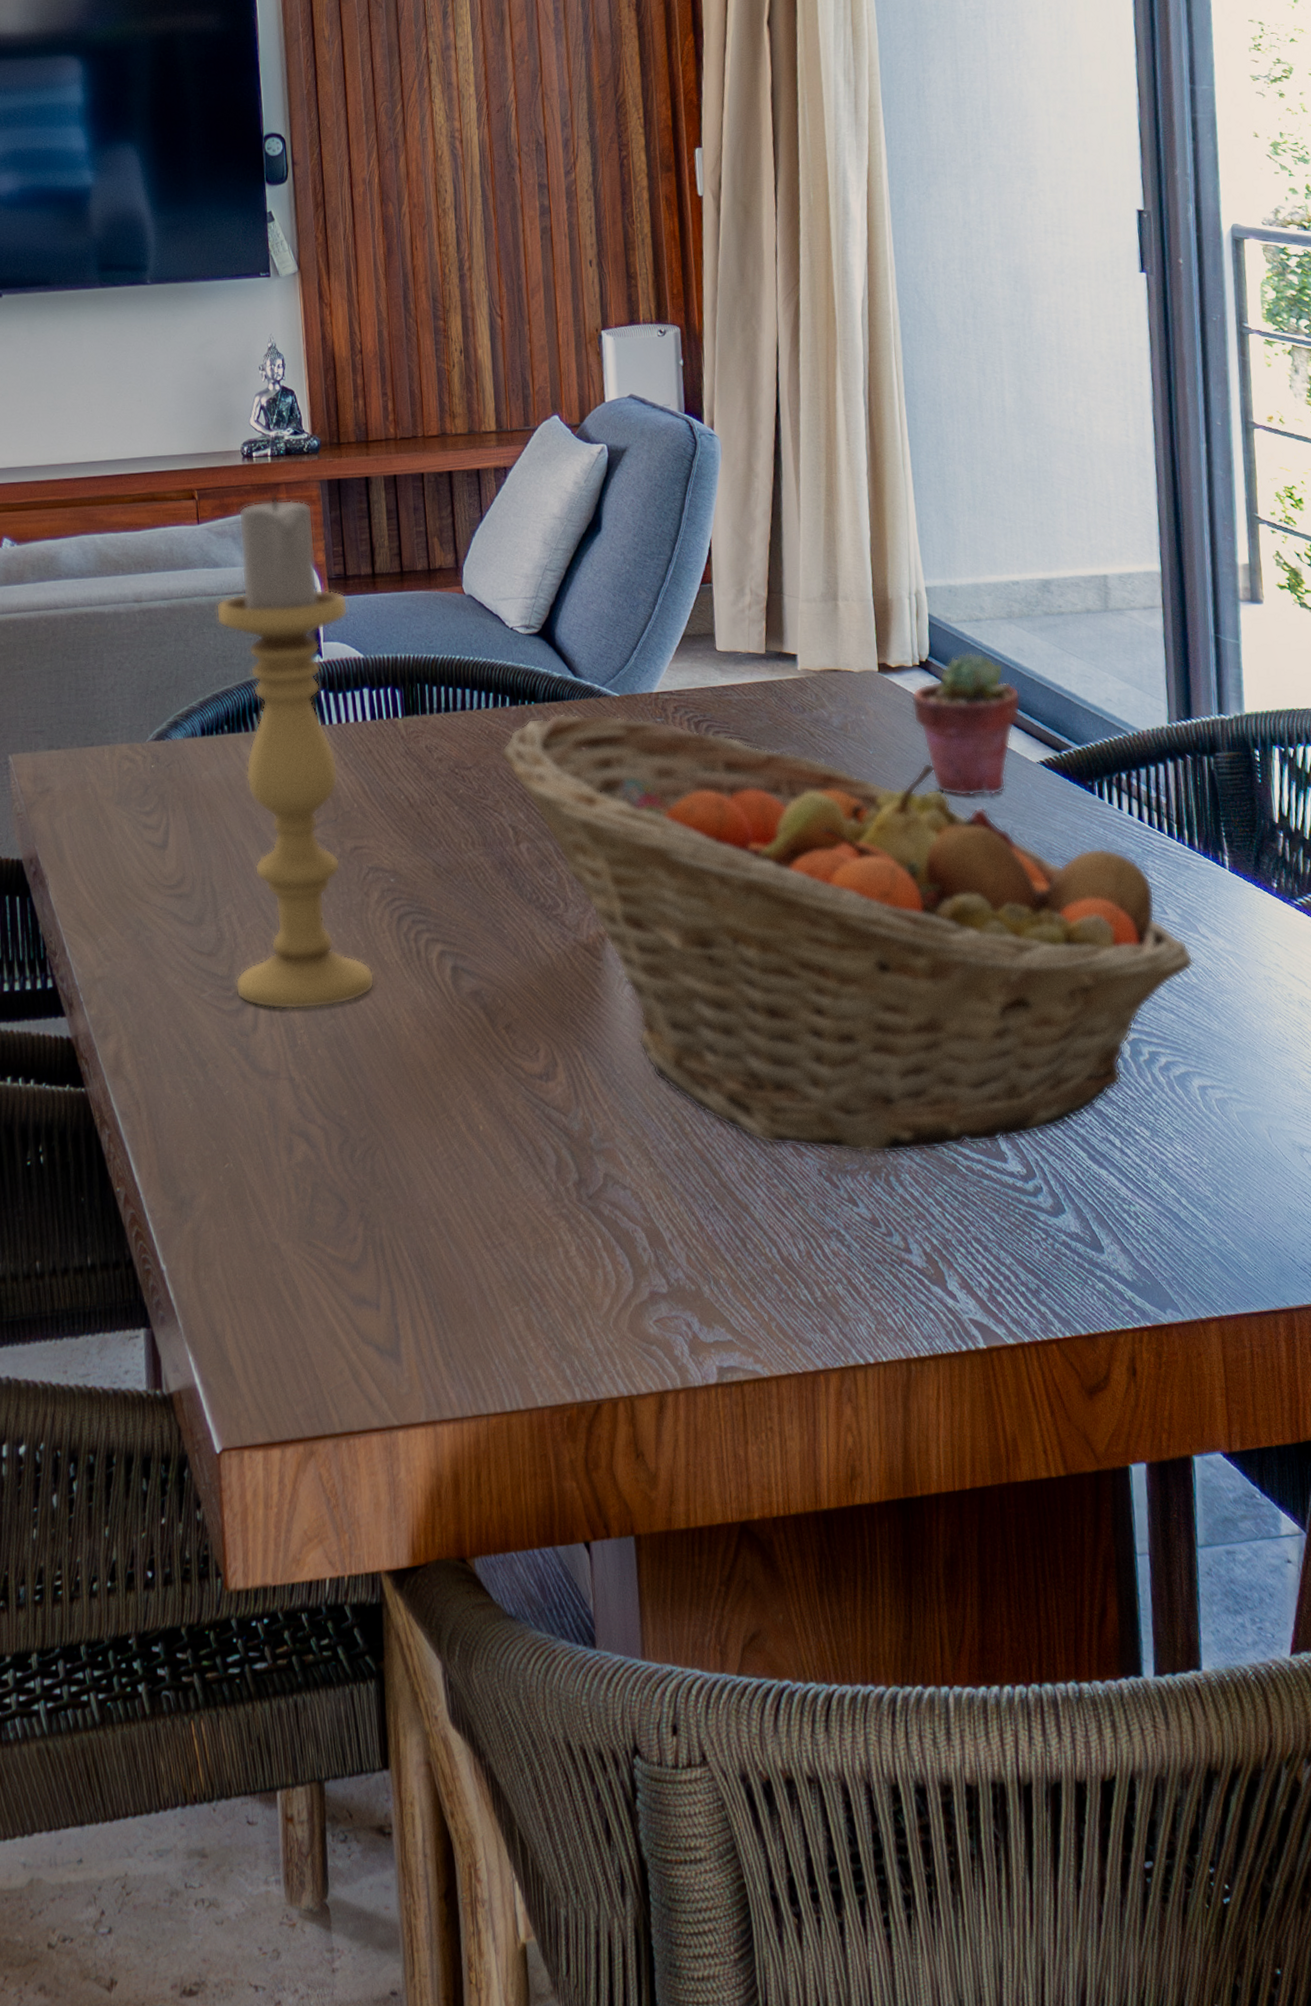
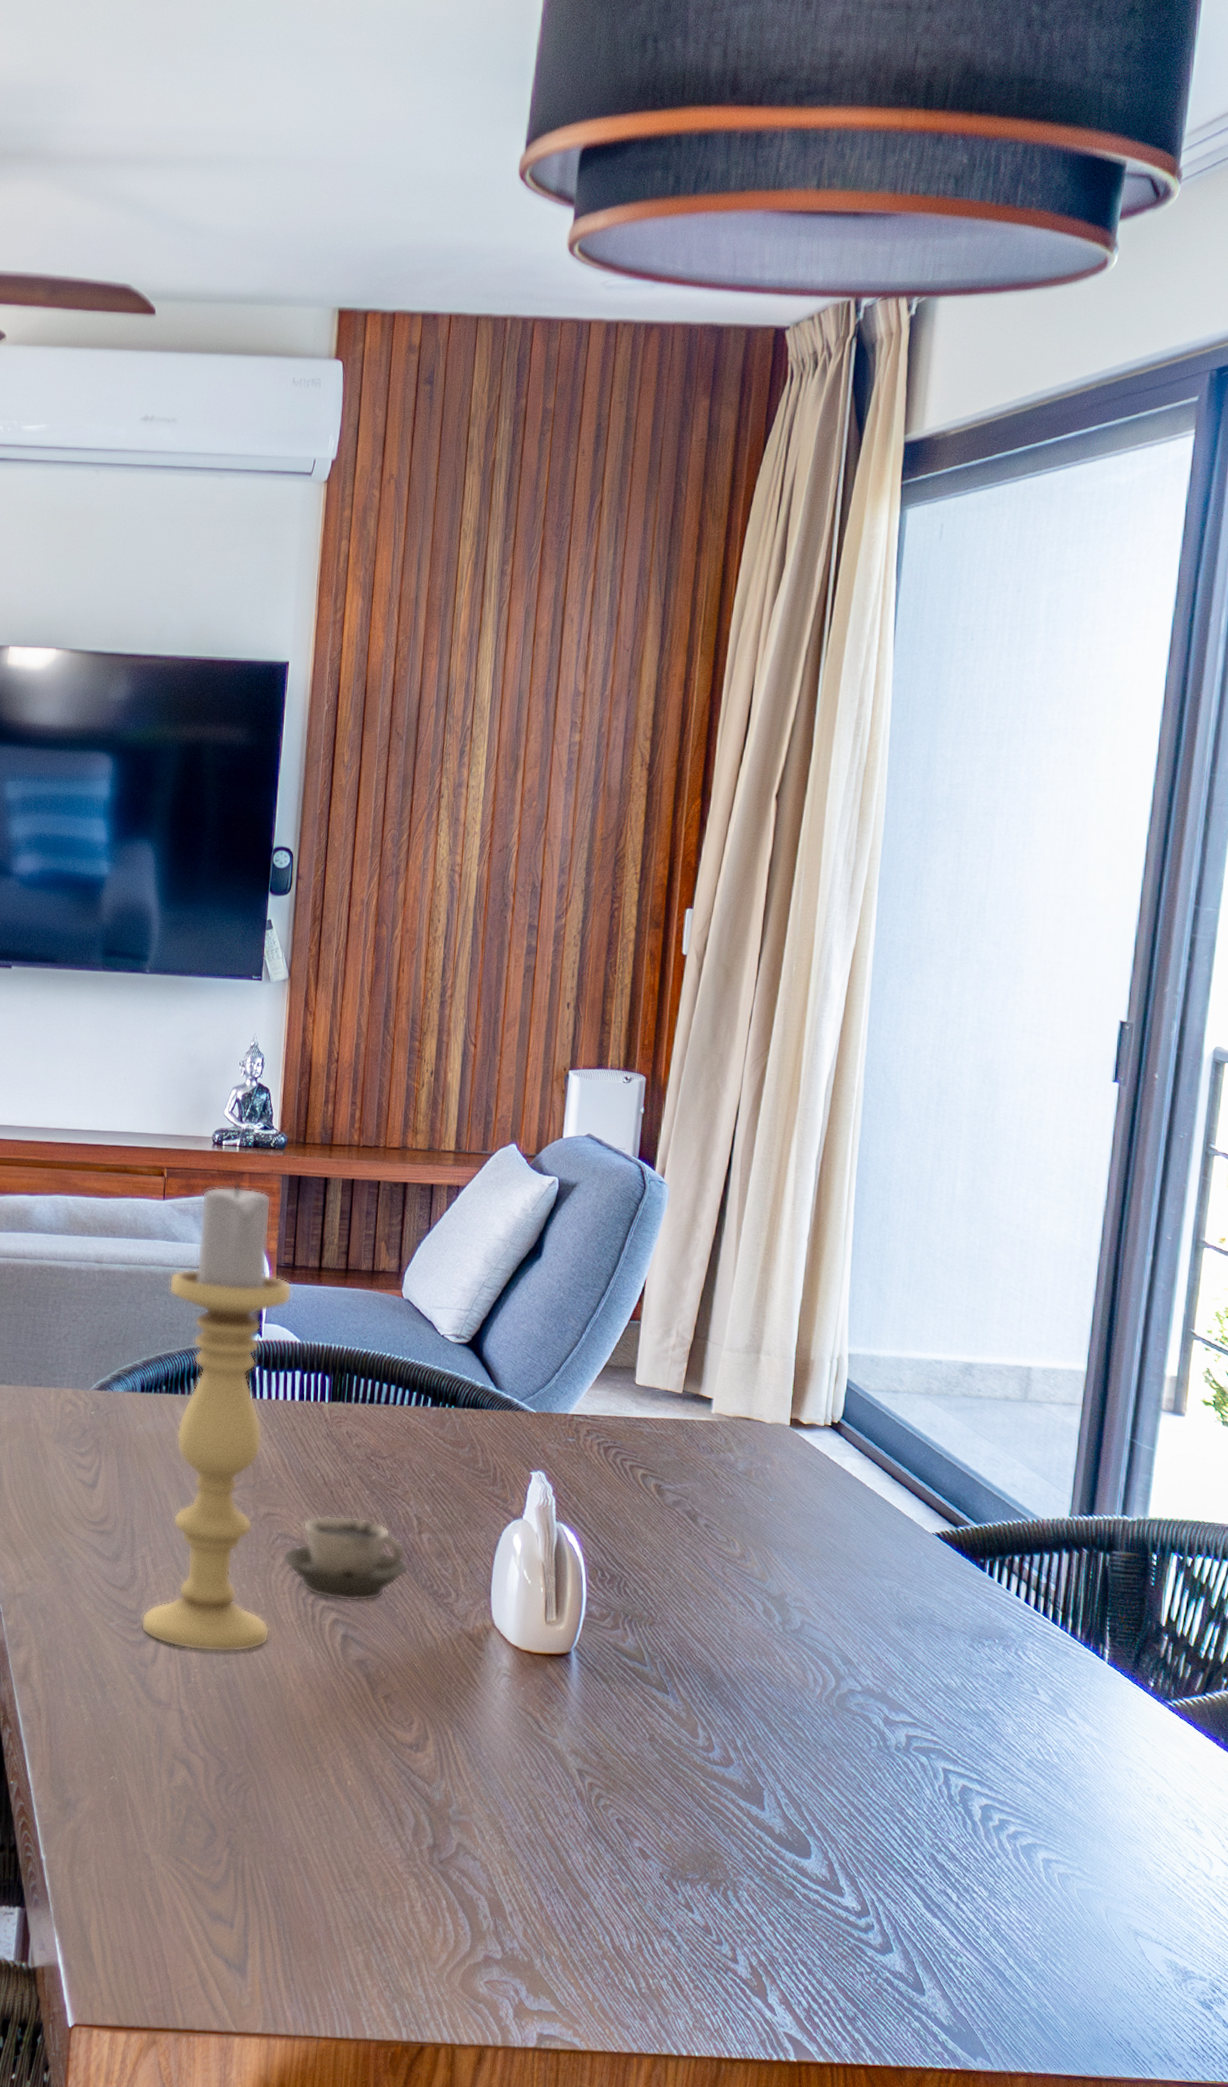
cup: none [376,837,511,931] -> present [282,1515,409,1602]
fruit basket: present [499,713,1195,1155] -> none [415,1420,1059,1877]
potted succulent: present [911,651,1021,797] -> none [817,1419,926,1558]

